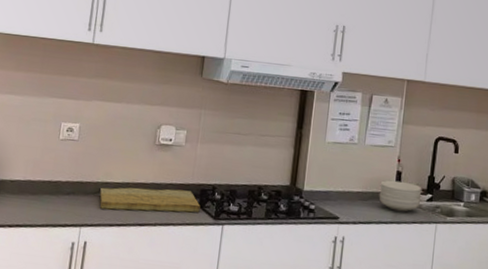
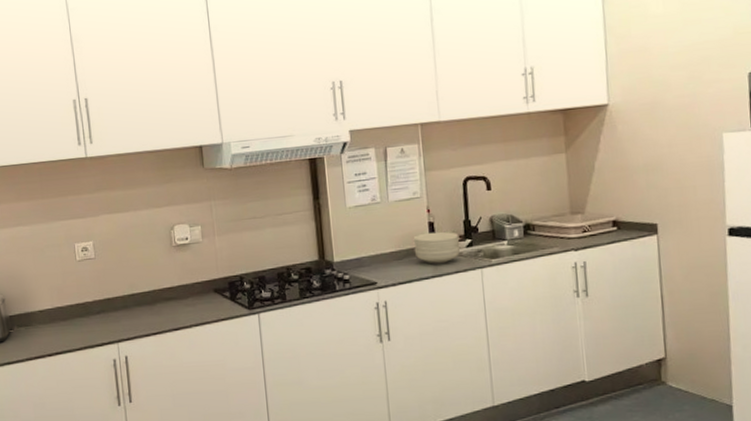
cutting board: present [99,187,201,213] -> none [128,286,232,321]

